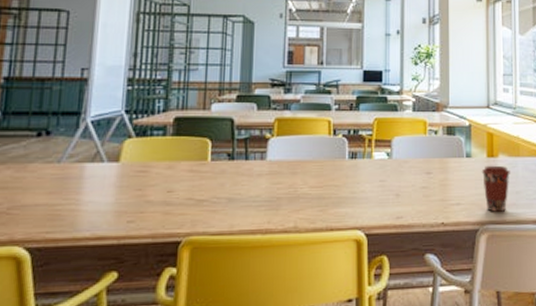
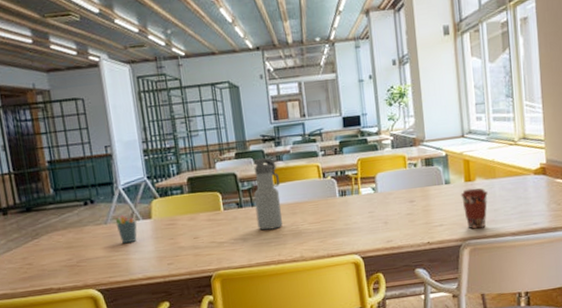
pen holder: none [71,150,102,189] -> present [115,210,138,243]
water bottle: none [249,105,283,190] -> present [253,158,283,230]

